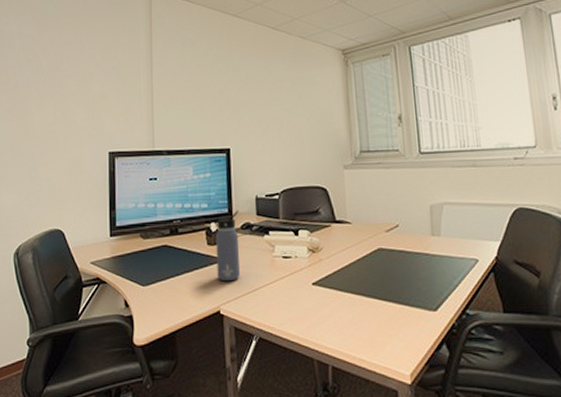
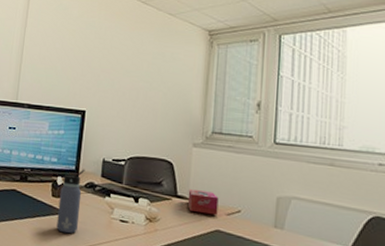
tissue box: none [346,211,377,235] -> present [187,189,219,216]

